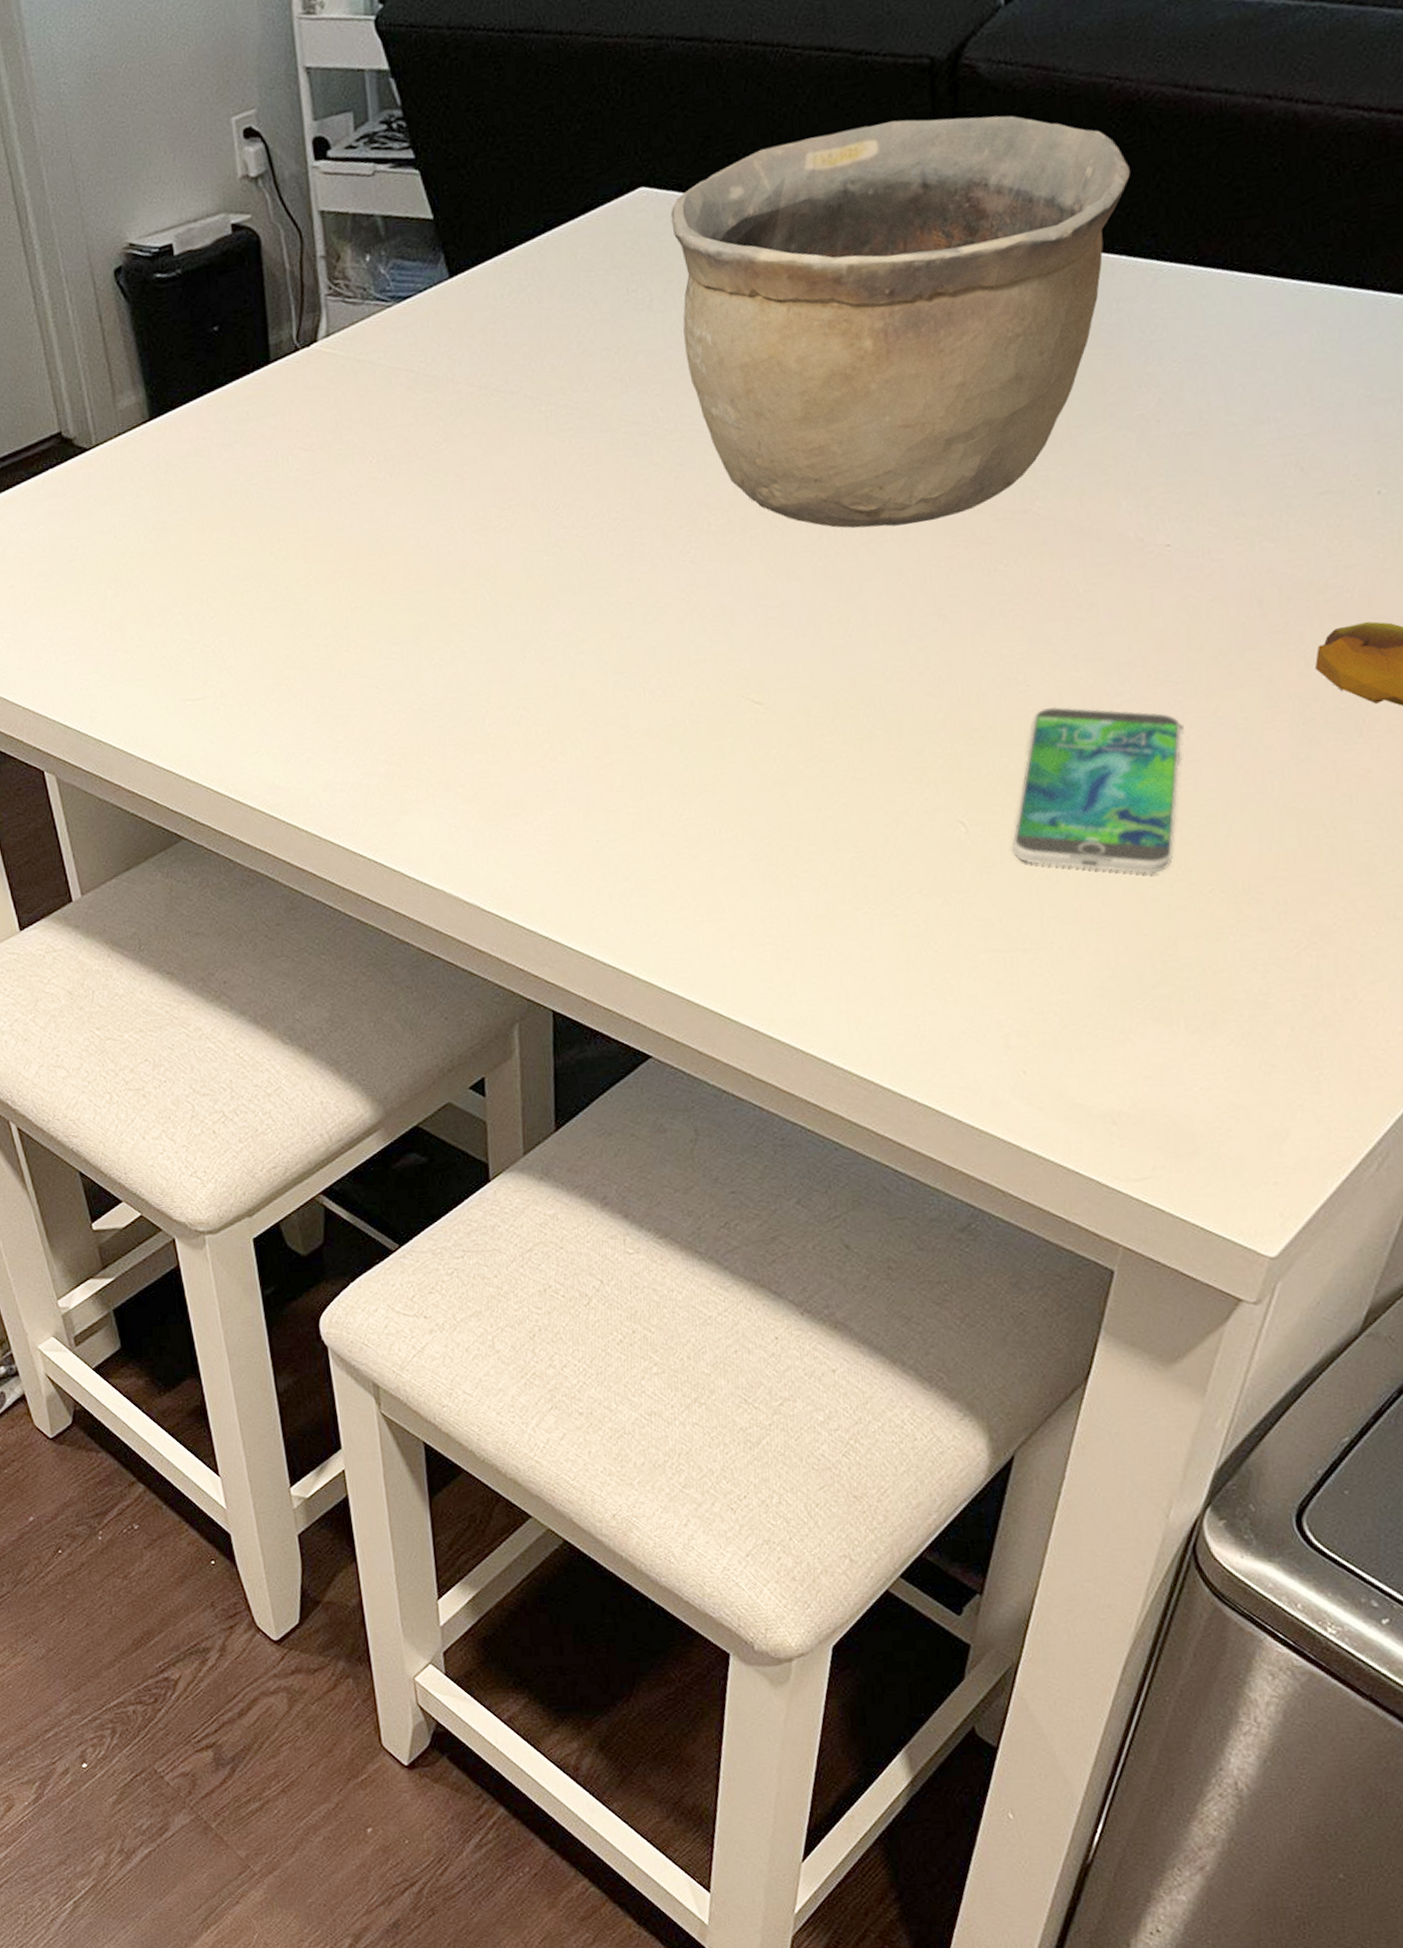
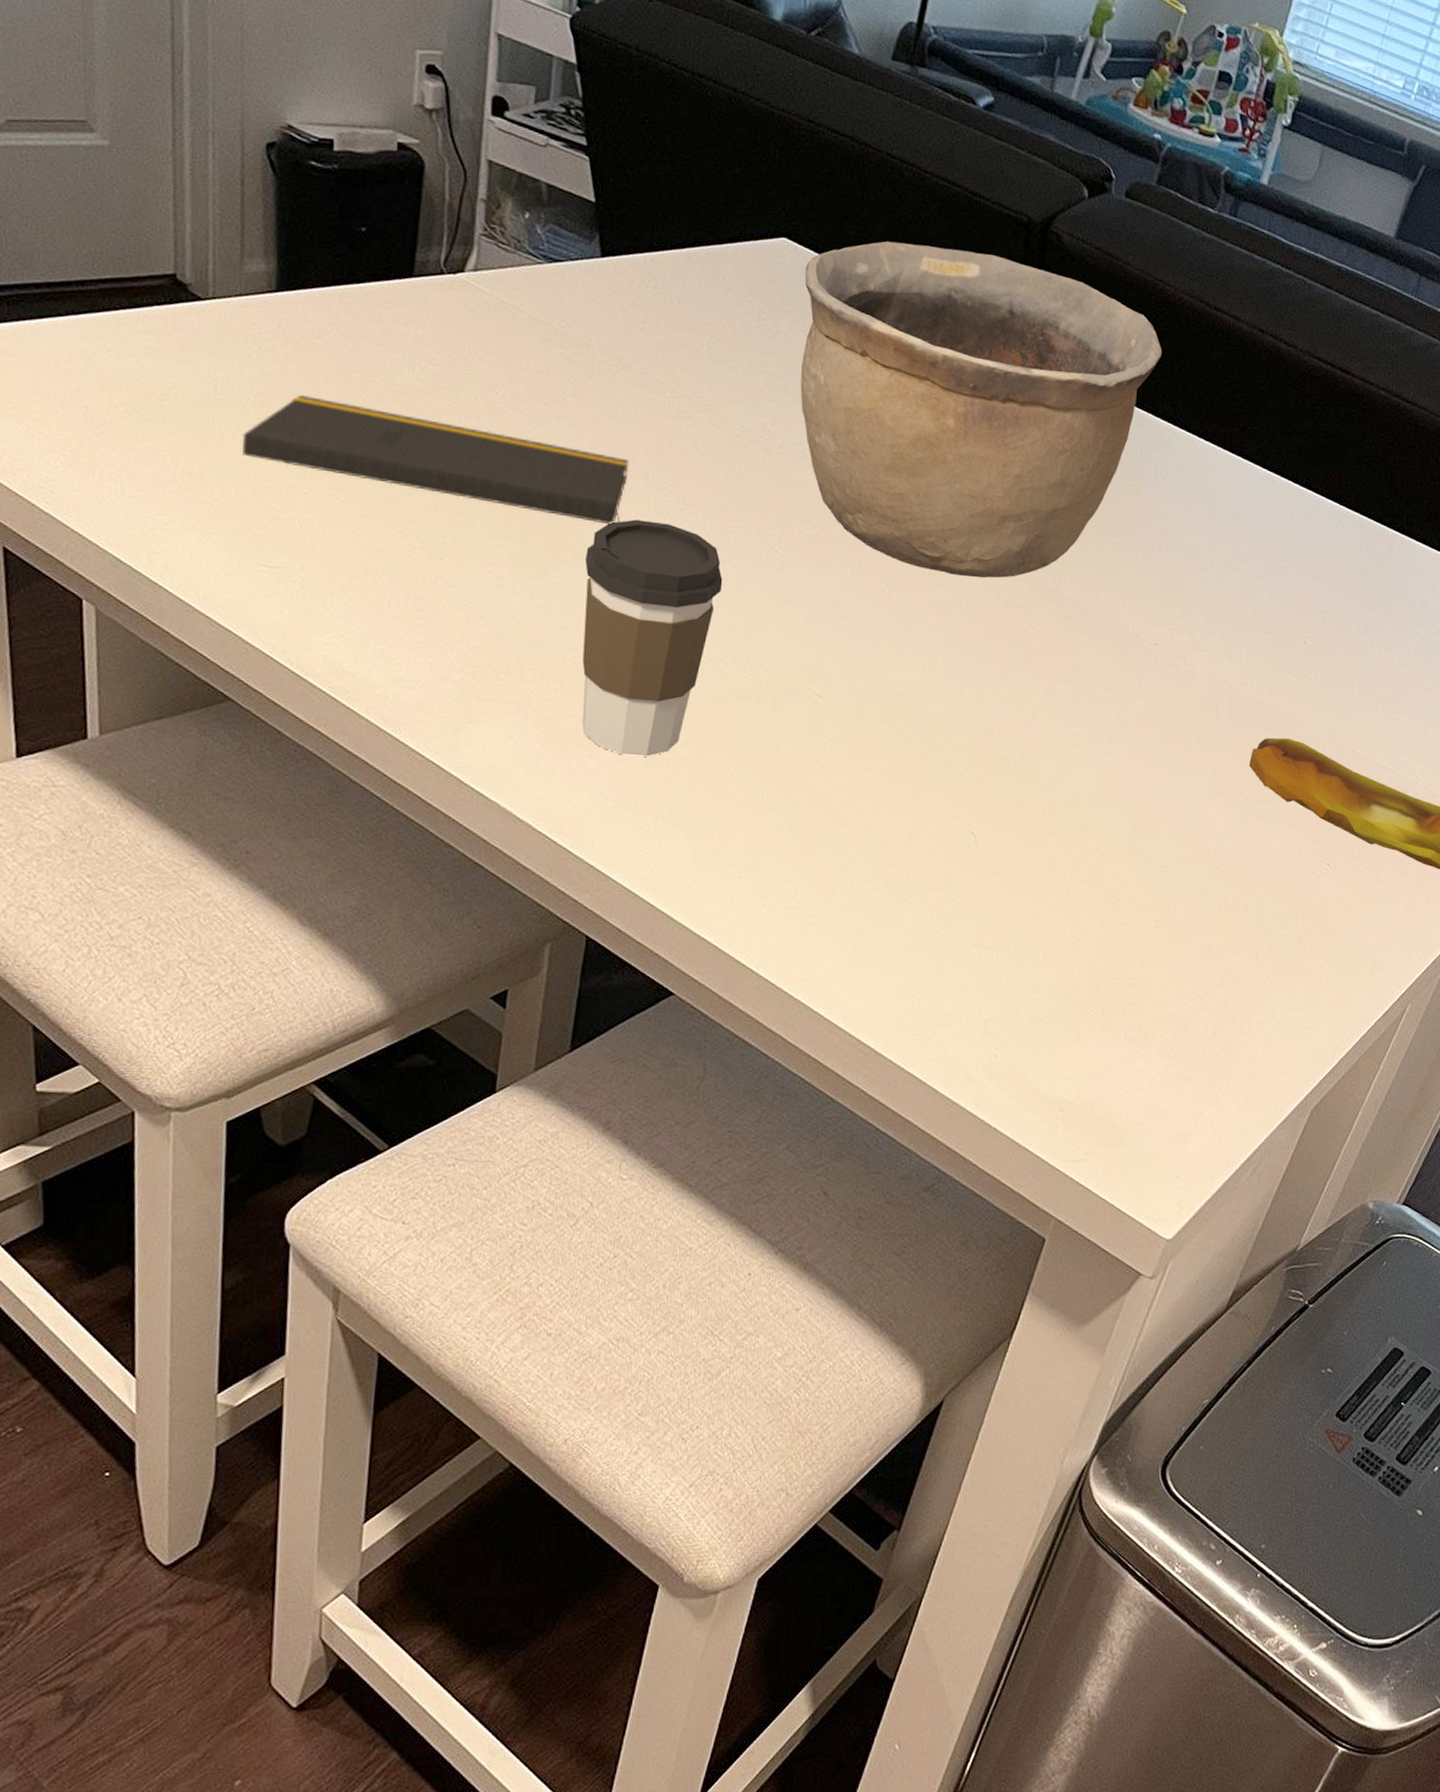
notepad: none [146,493,516,596] -> present [242,395,630,525]
coffee cup: none [486,553,635,815] -> present [582,519,723,757]
smartphone: present [1011,706,1182,874] -> none [1009,752,1149,905]

